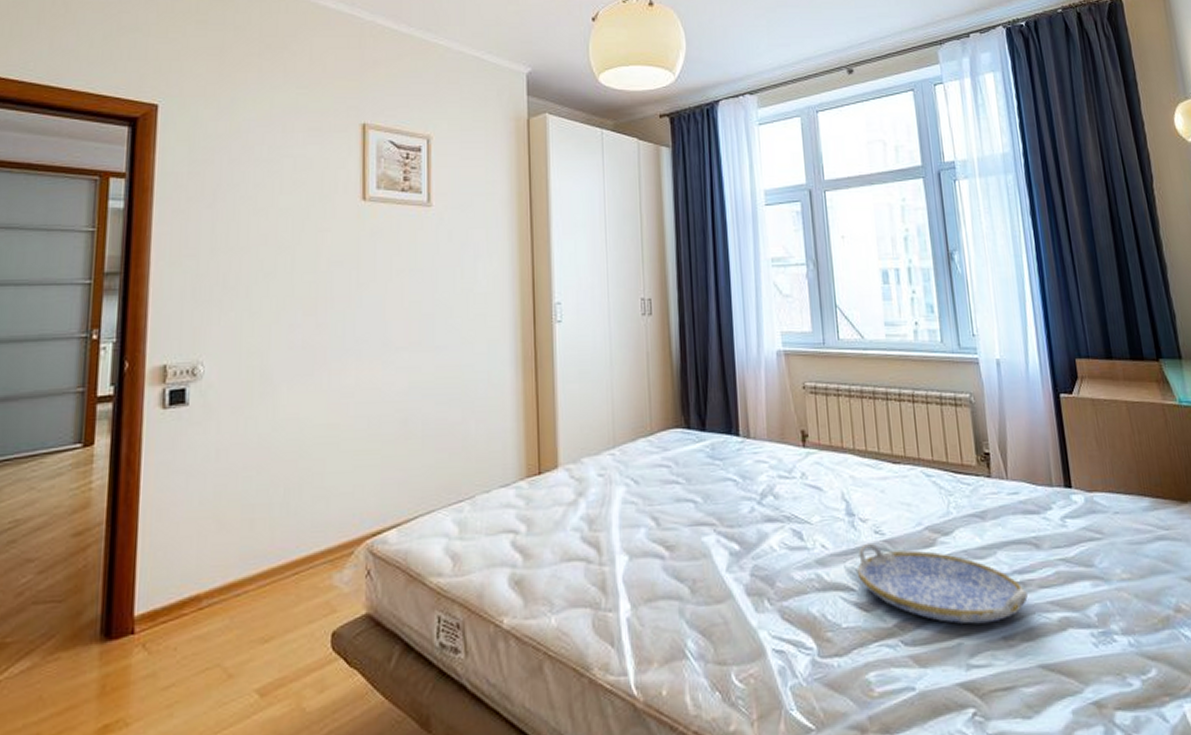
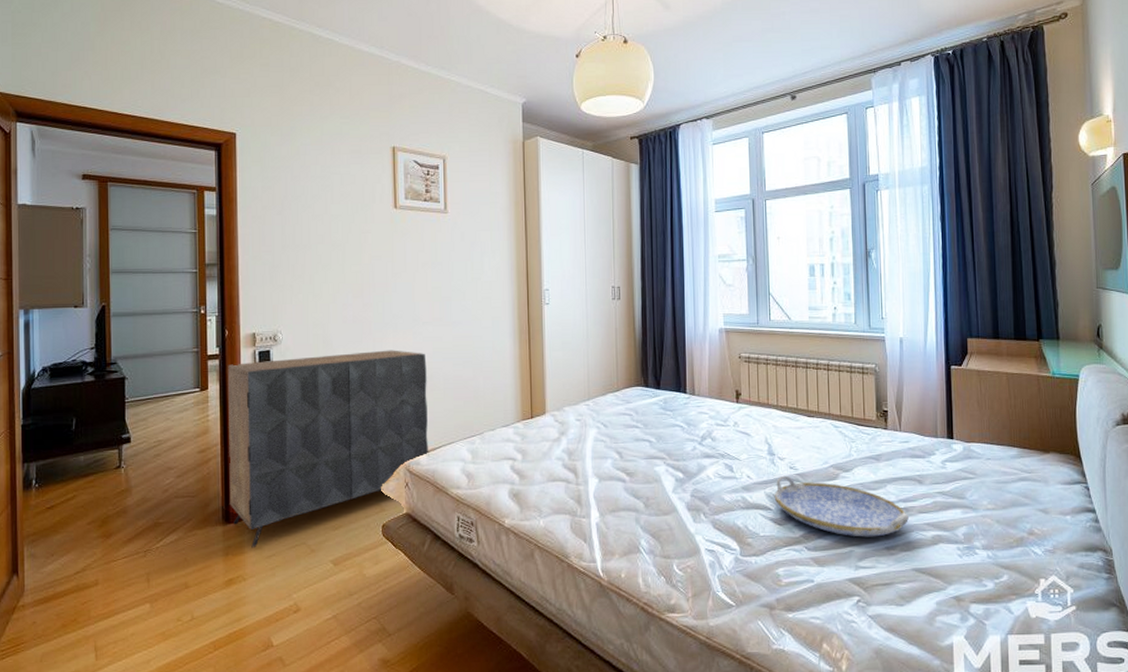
dresser: none [113,385,401,676] -> present [228,350,429,548]

